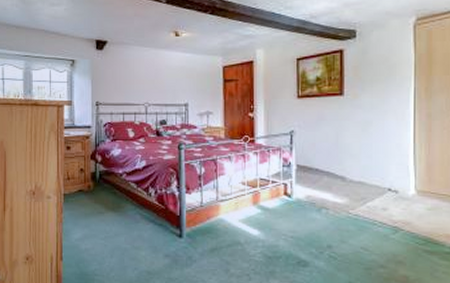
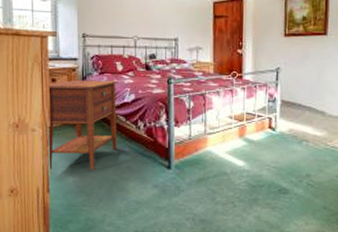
nightstand: none [62,147,131,239] -> present [47,80,119,171]

